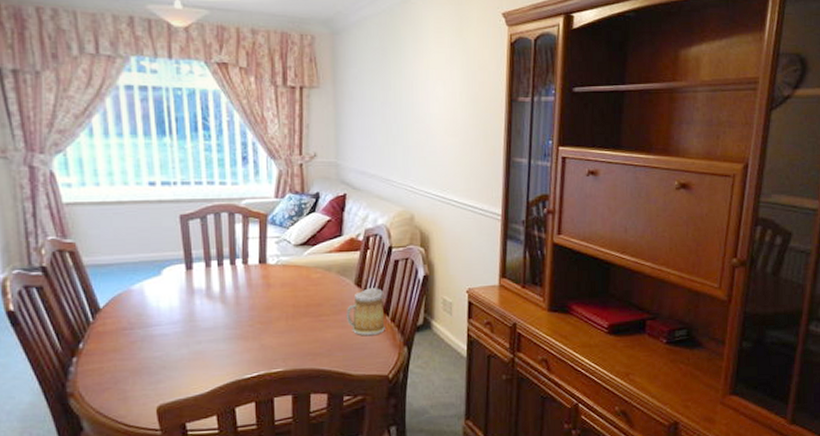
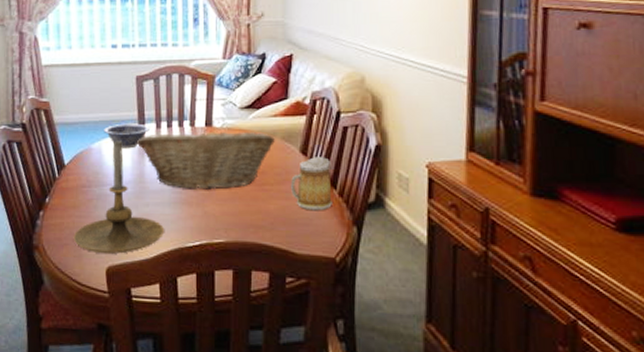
candle holder: none [115,281,219,394] -> present [73,140,164,254]
bowl: none [145,263,198,289] -> present [104,123,150,149]
fruit basket: none [183,266,330,325] -> present [136,129,275,190]

